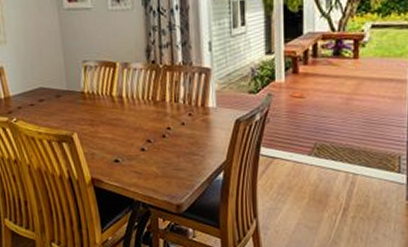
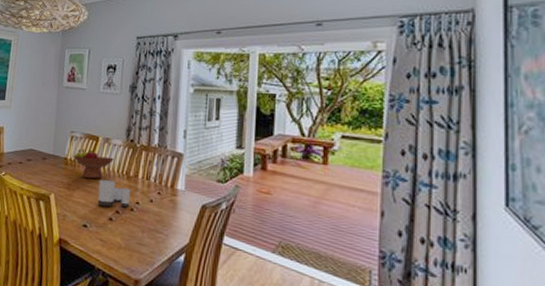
fruit bowl: none [91,78,138,110] -> present [73,148,115,179]
candle: none [124,108,161,138] -> present [97,179,131,208]

